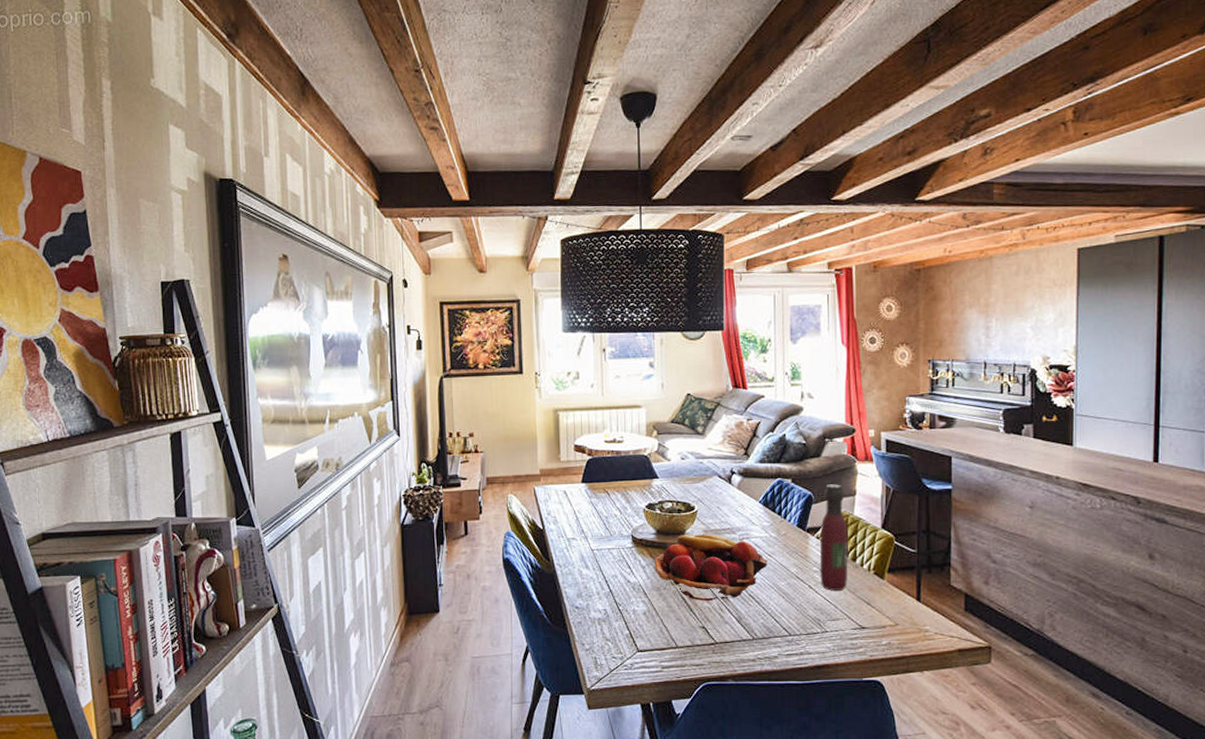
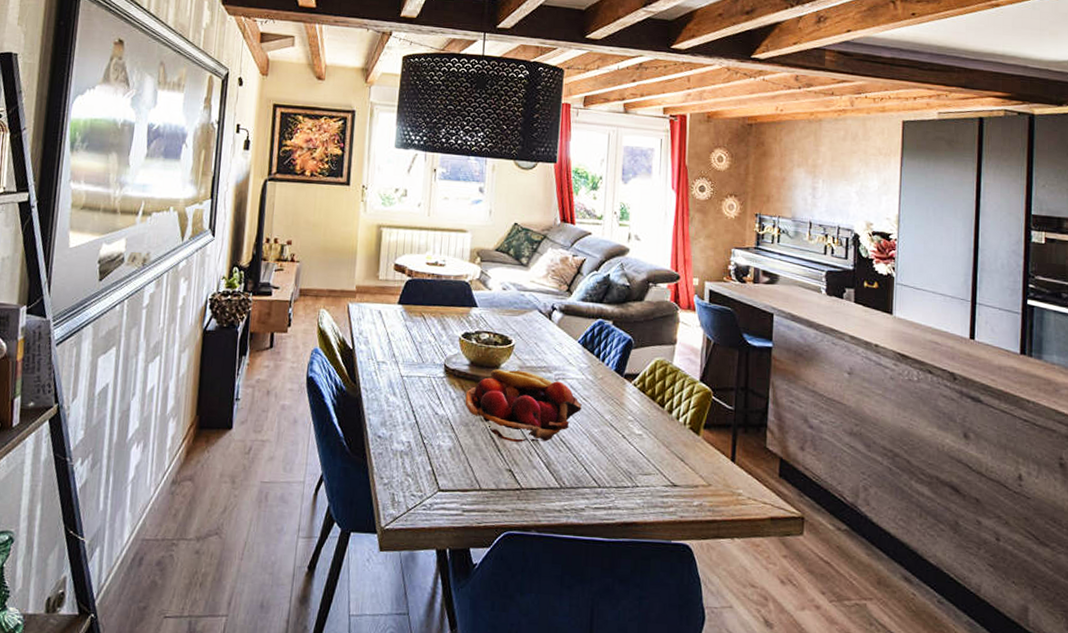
wine bottle: present [819,484,848,591] -> none [634,330,666,444]

